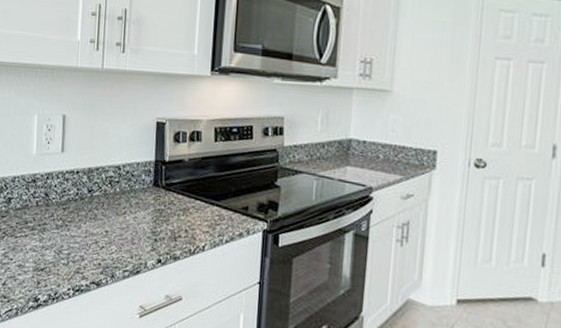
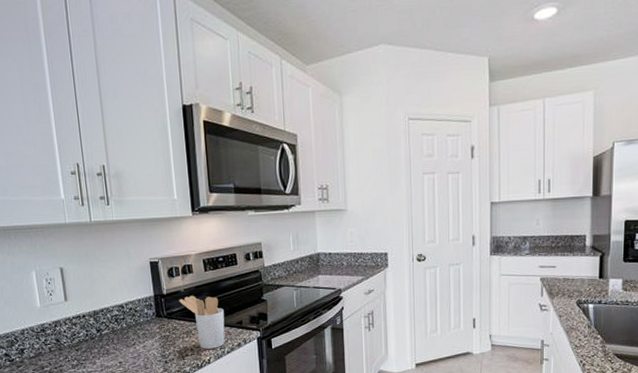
utensil holder: none [181,167,229,235] -> present [179,295,225,349]

